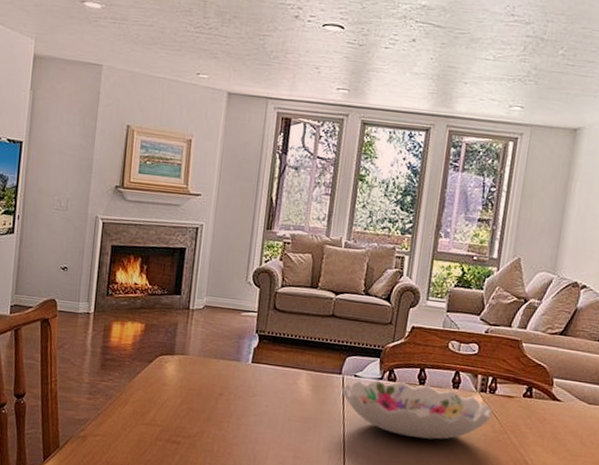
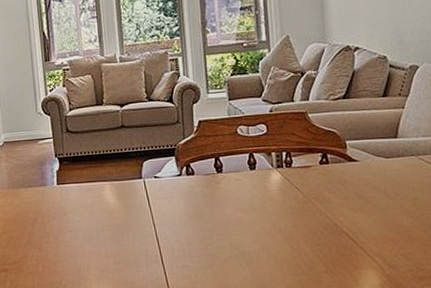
decorative bowl: present [341,380,493,440] -> none [145,171,294,224]

